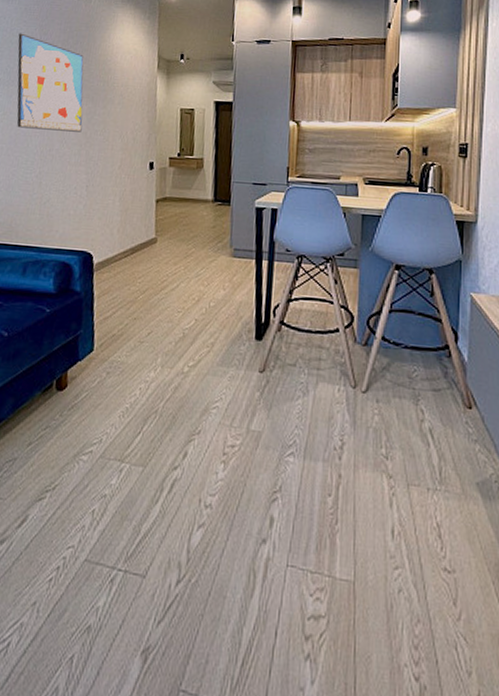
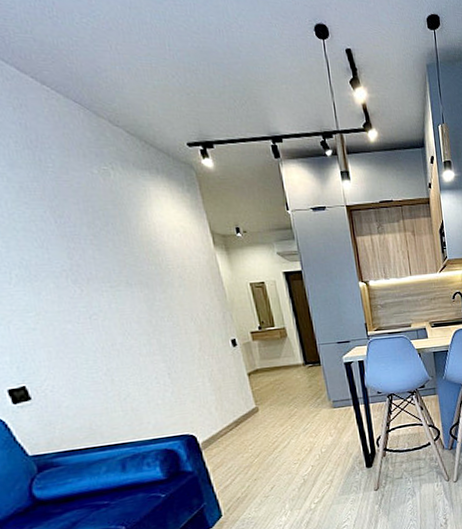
wall art: present [16,33,84,132] -> none [22,217,145,327]

